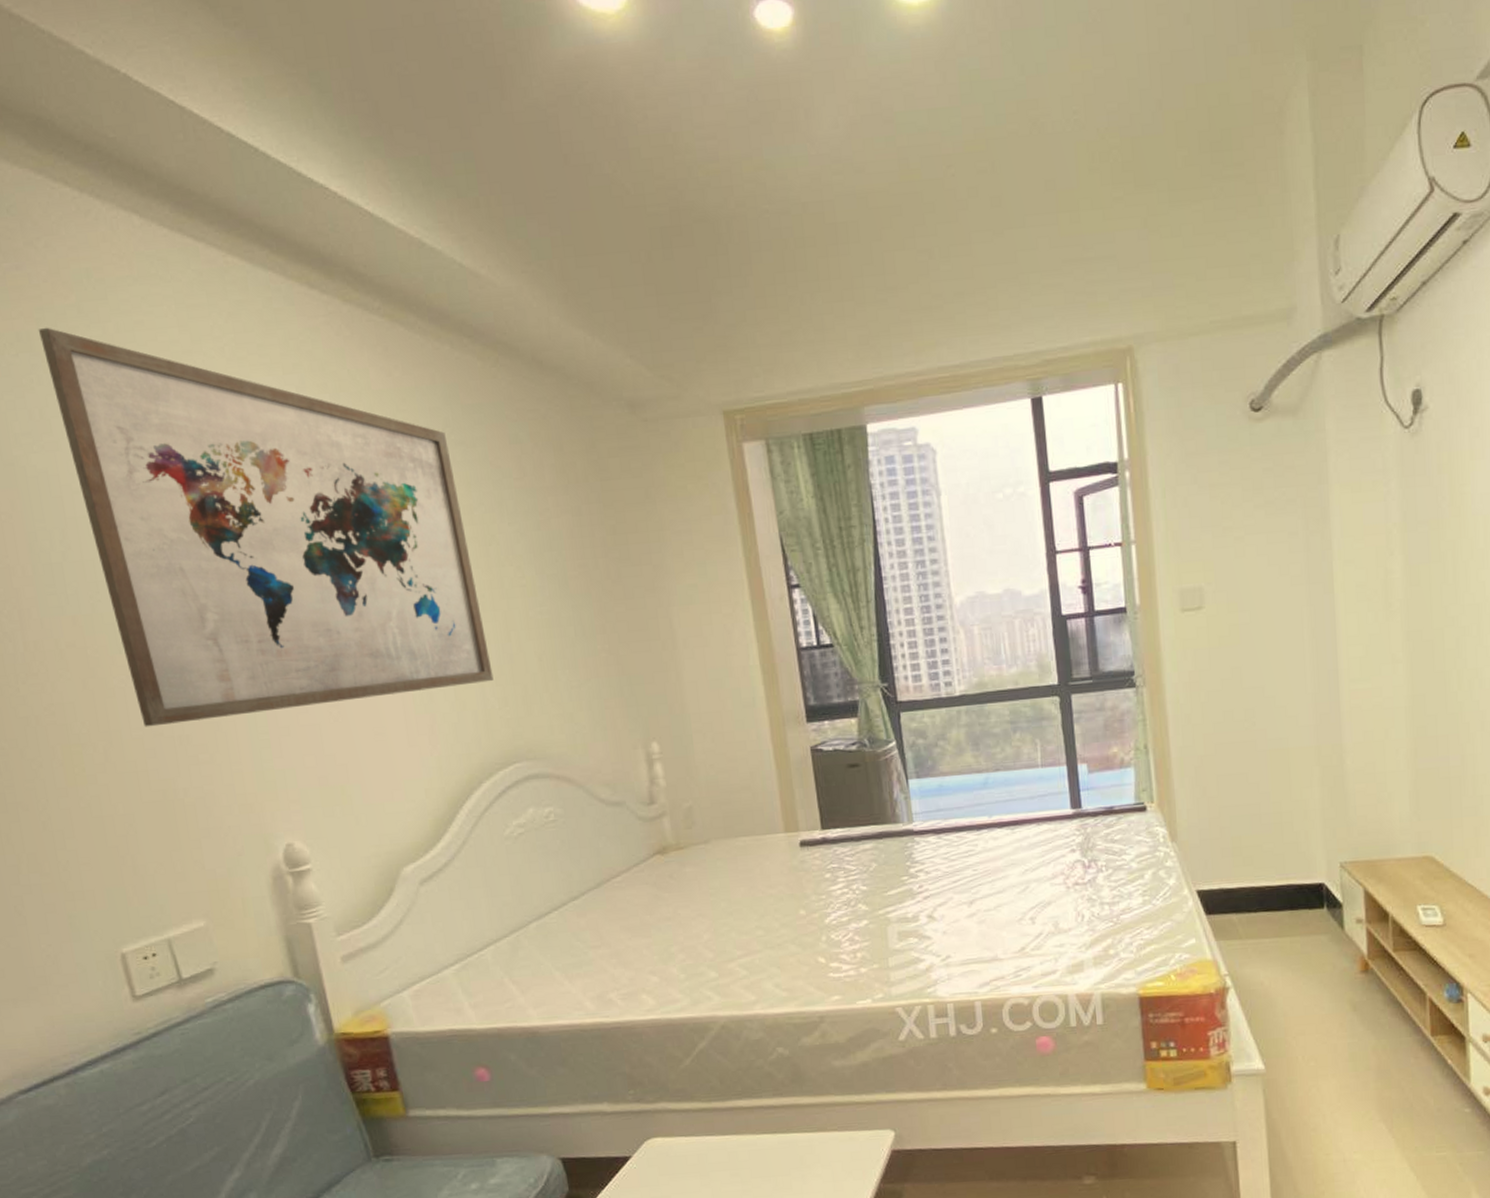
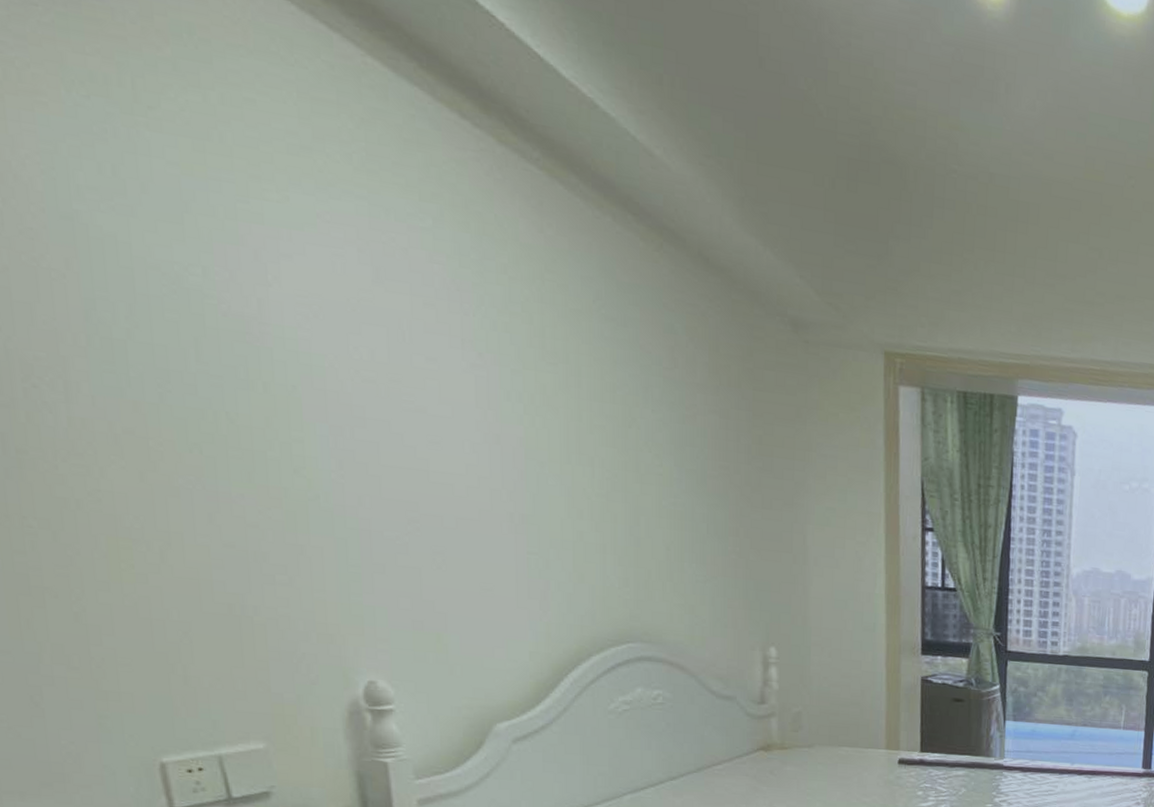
wall art: present [38,327,494,727] -> none [118,74,616,561]

